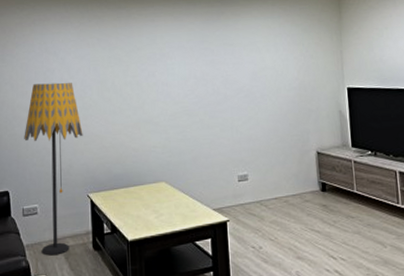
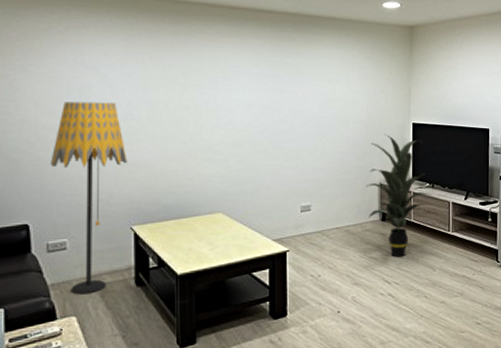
indoor plant: none [302,100,380,231] -> present [366,134,436,257]

